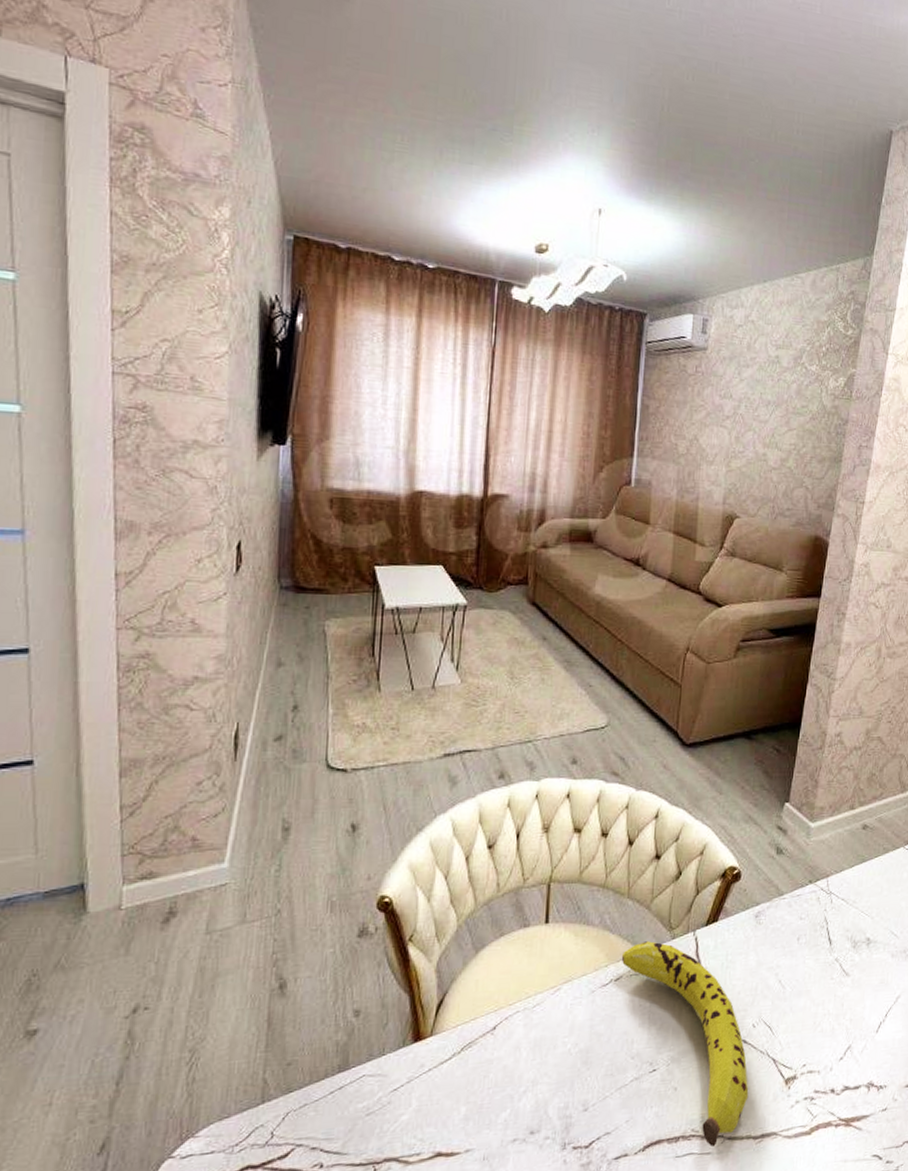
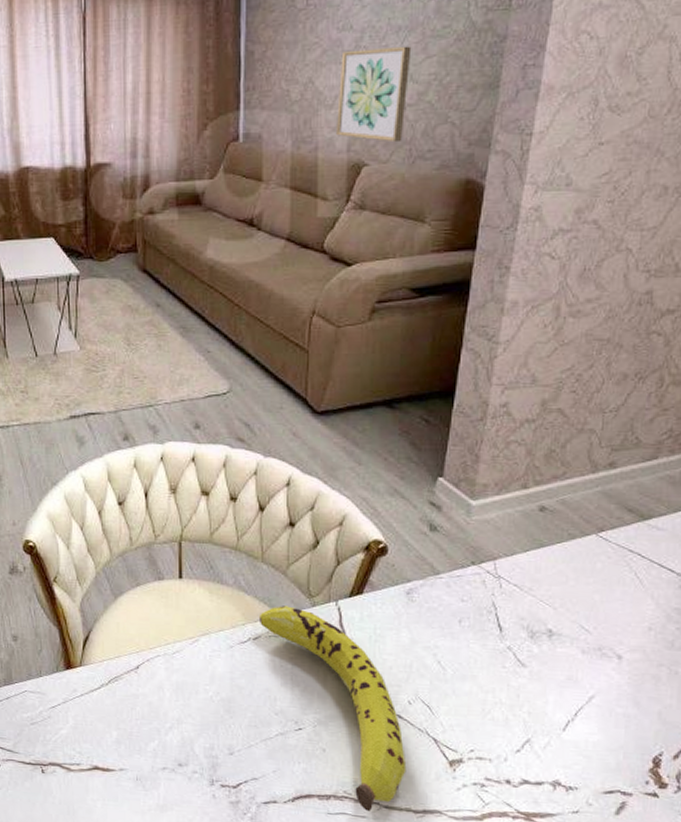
wall art: none [715,416,778,500] -> present [336,46,412,143]

